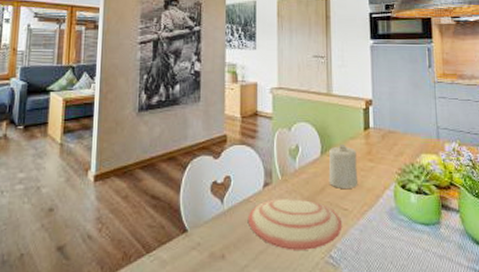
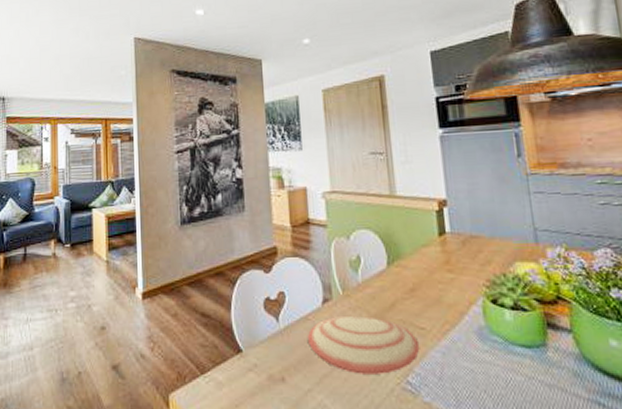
candle: present [328,145,358,188] -> none [397,253,436,304]

